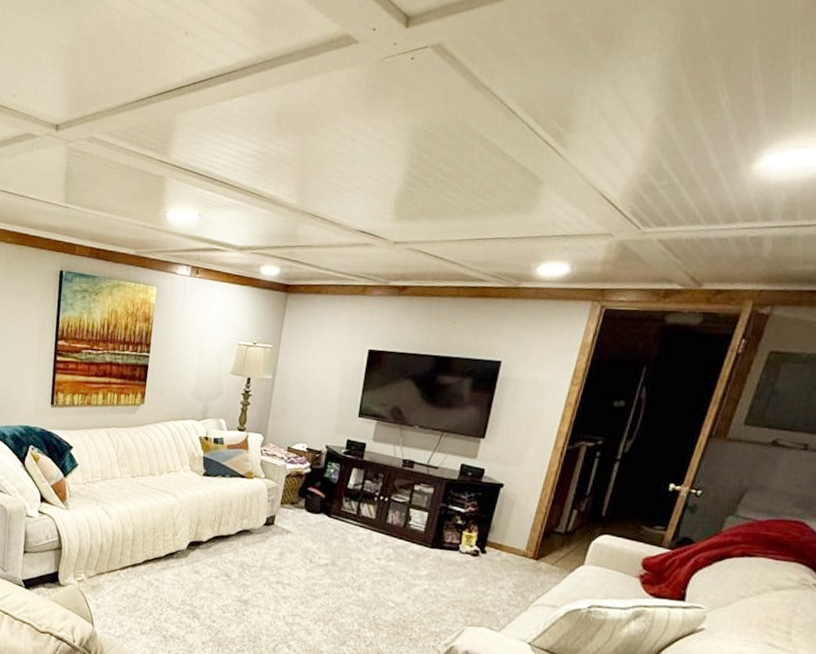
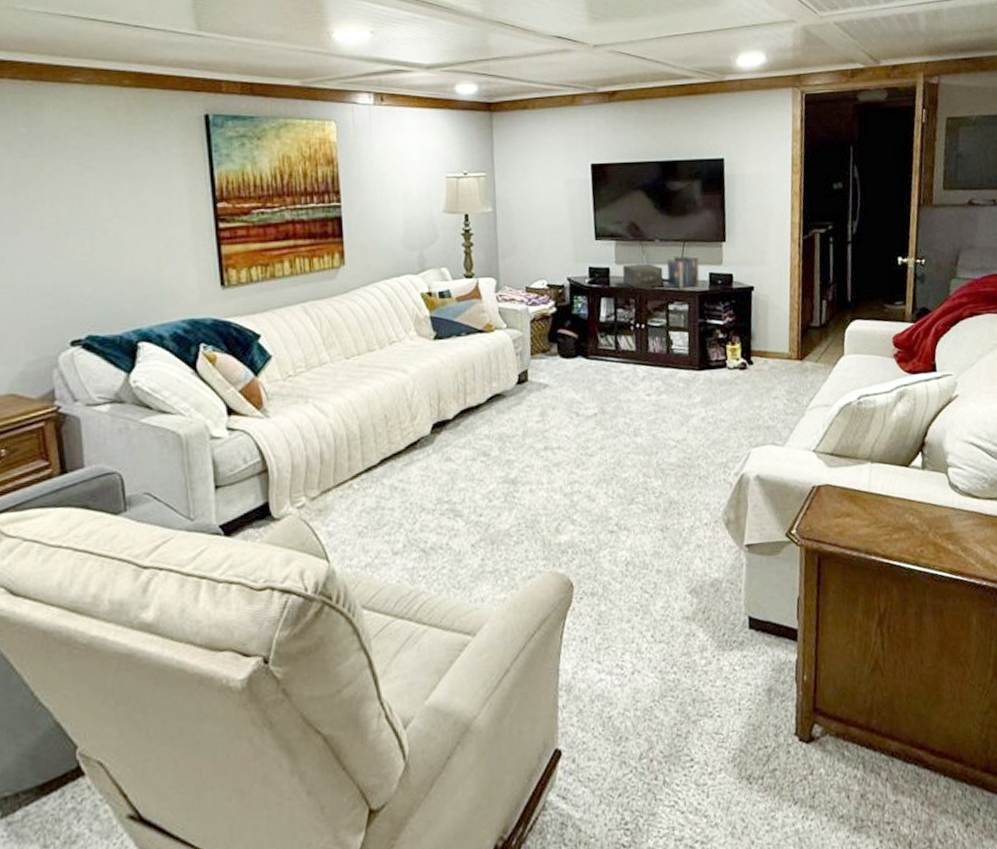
decorative box: none [376,443,417,468] -> present [622,264,664,288]
books: none [418,443,454,475] -> present [667,255,700,289]

